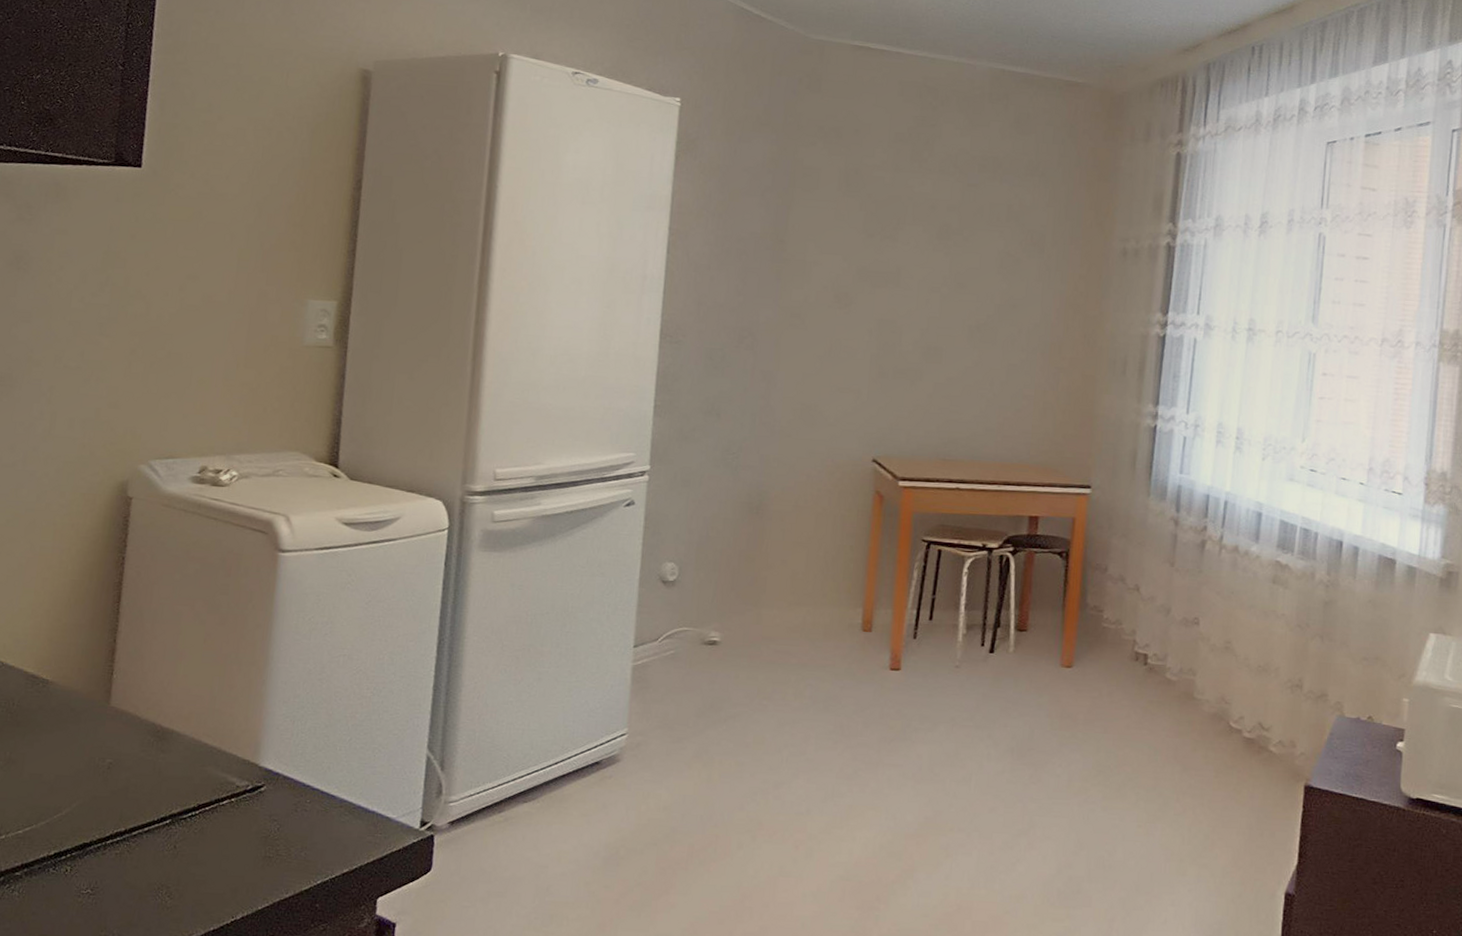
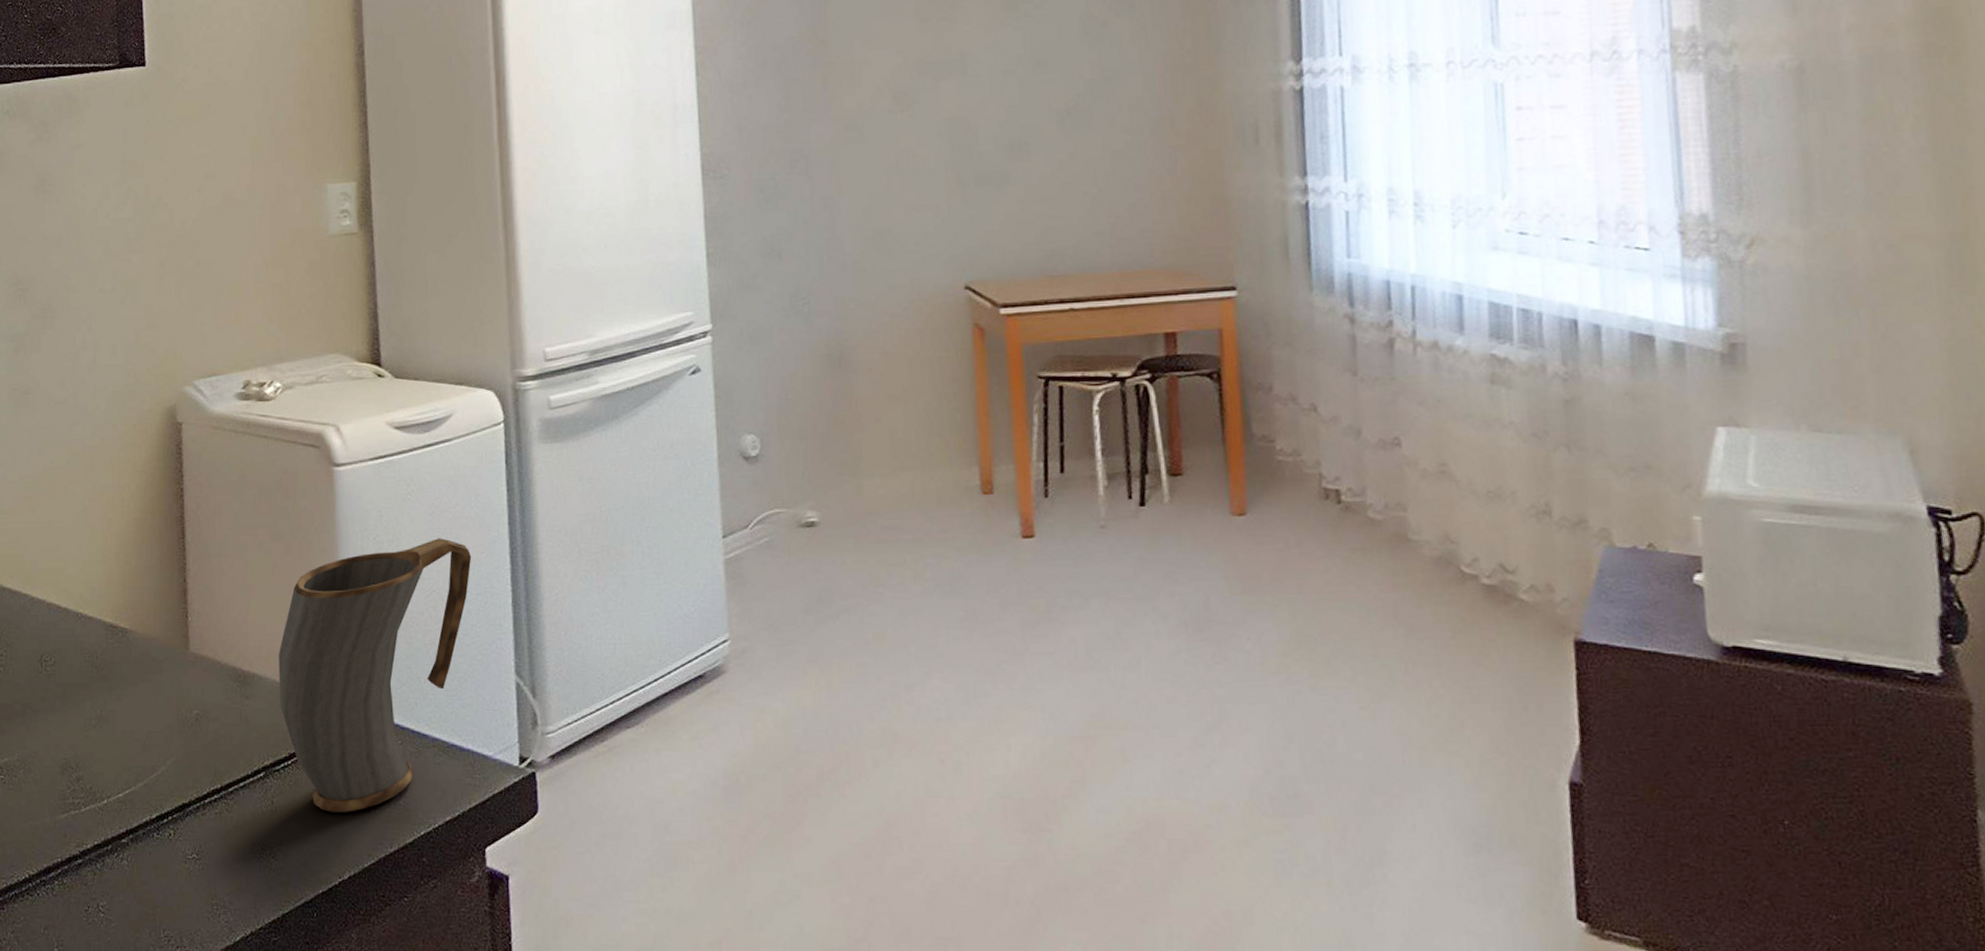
mug: none [194,624,401,860] -> present [278,538,472,812]

